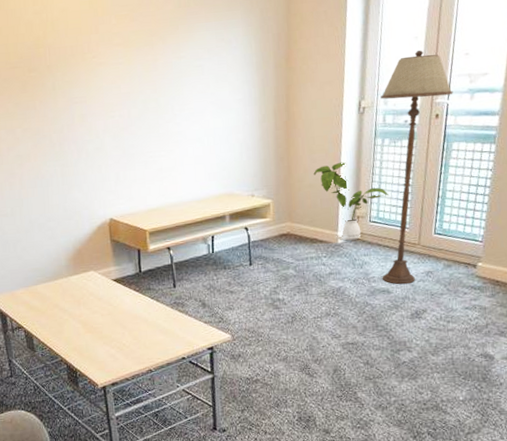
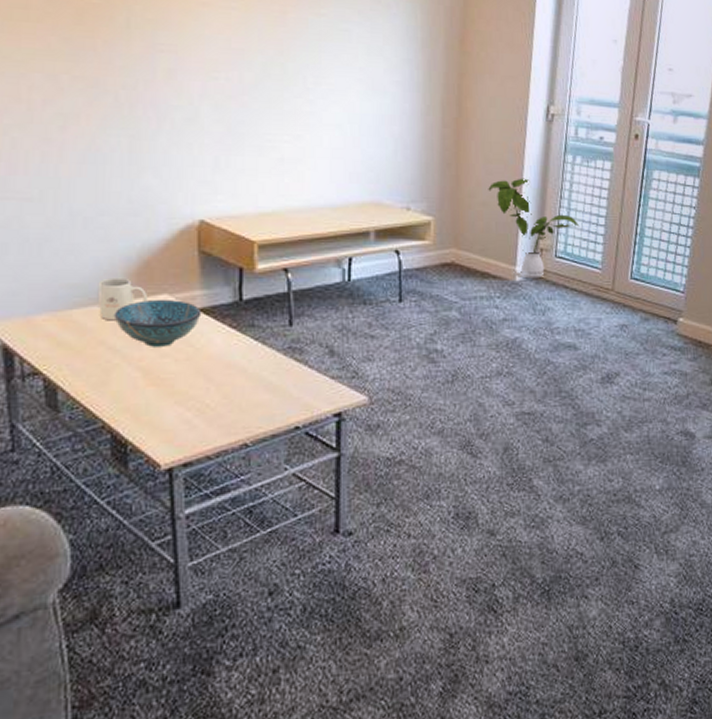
mug: none [50,262,82,291] -> present [97,277,148,321]
decorative bowl: none [61,274,116,307] -> present [113,300,202,347]
floor lamp: present [381,50,453,285] -> none [569,56,655,339]

